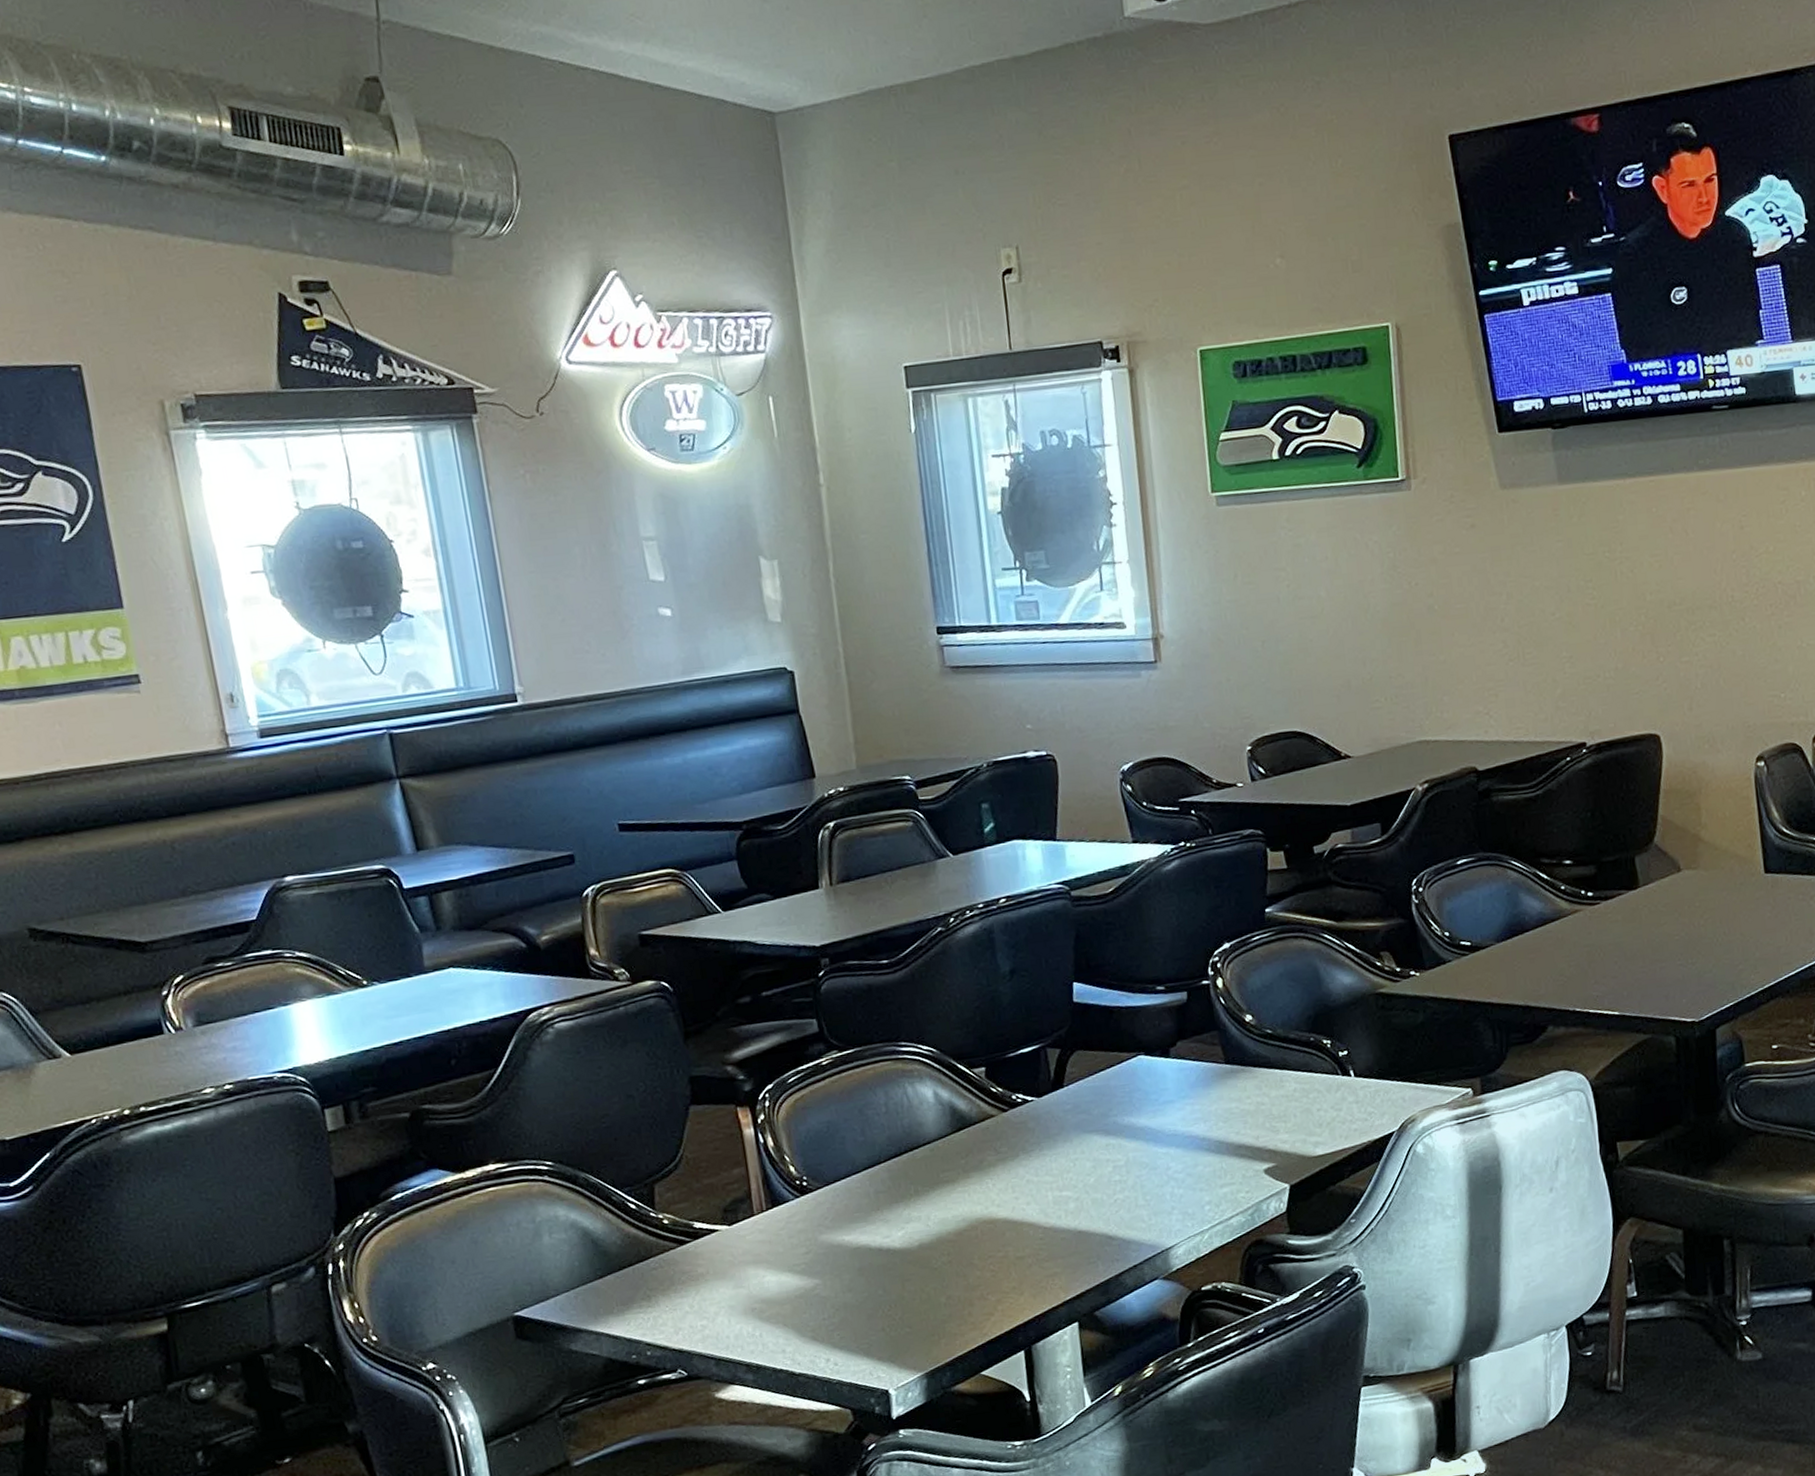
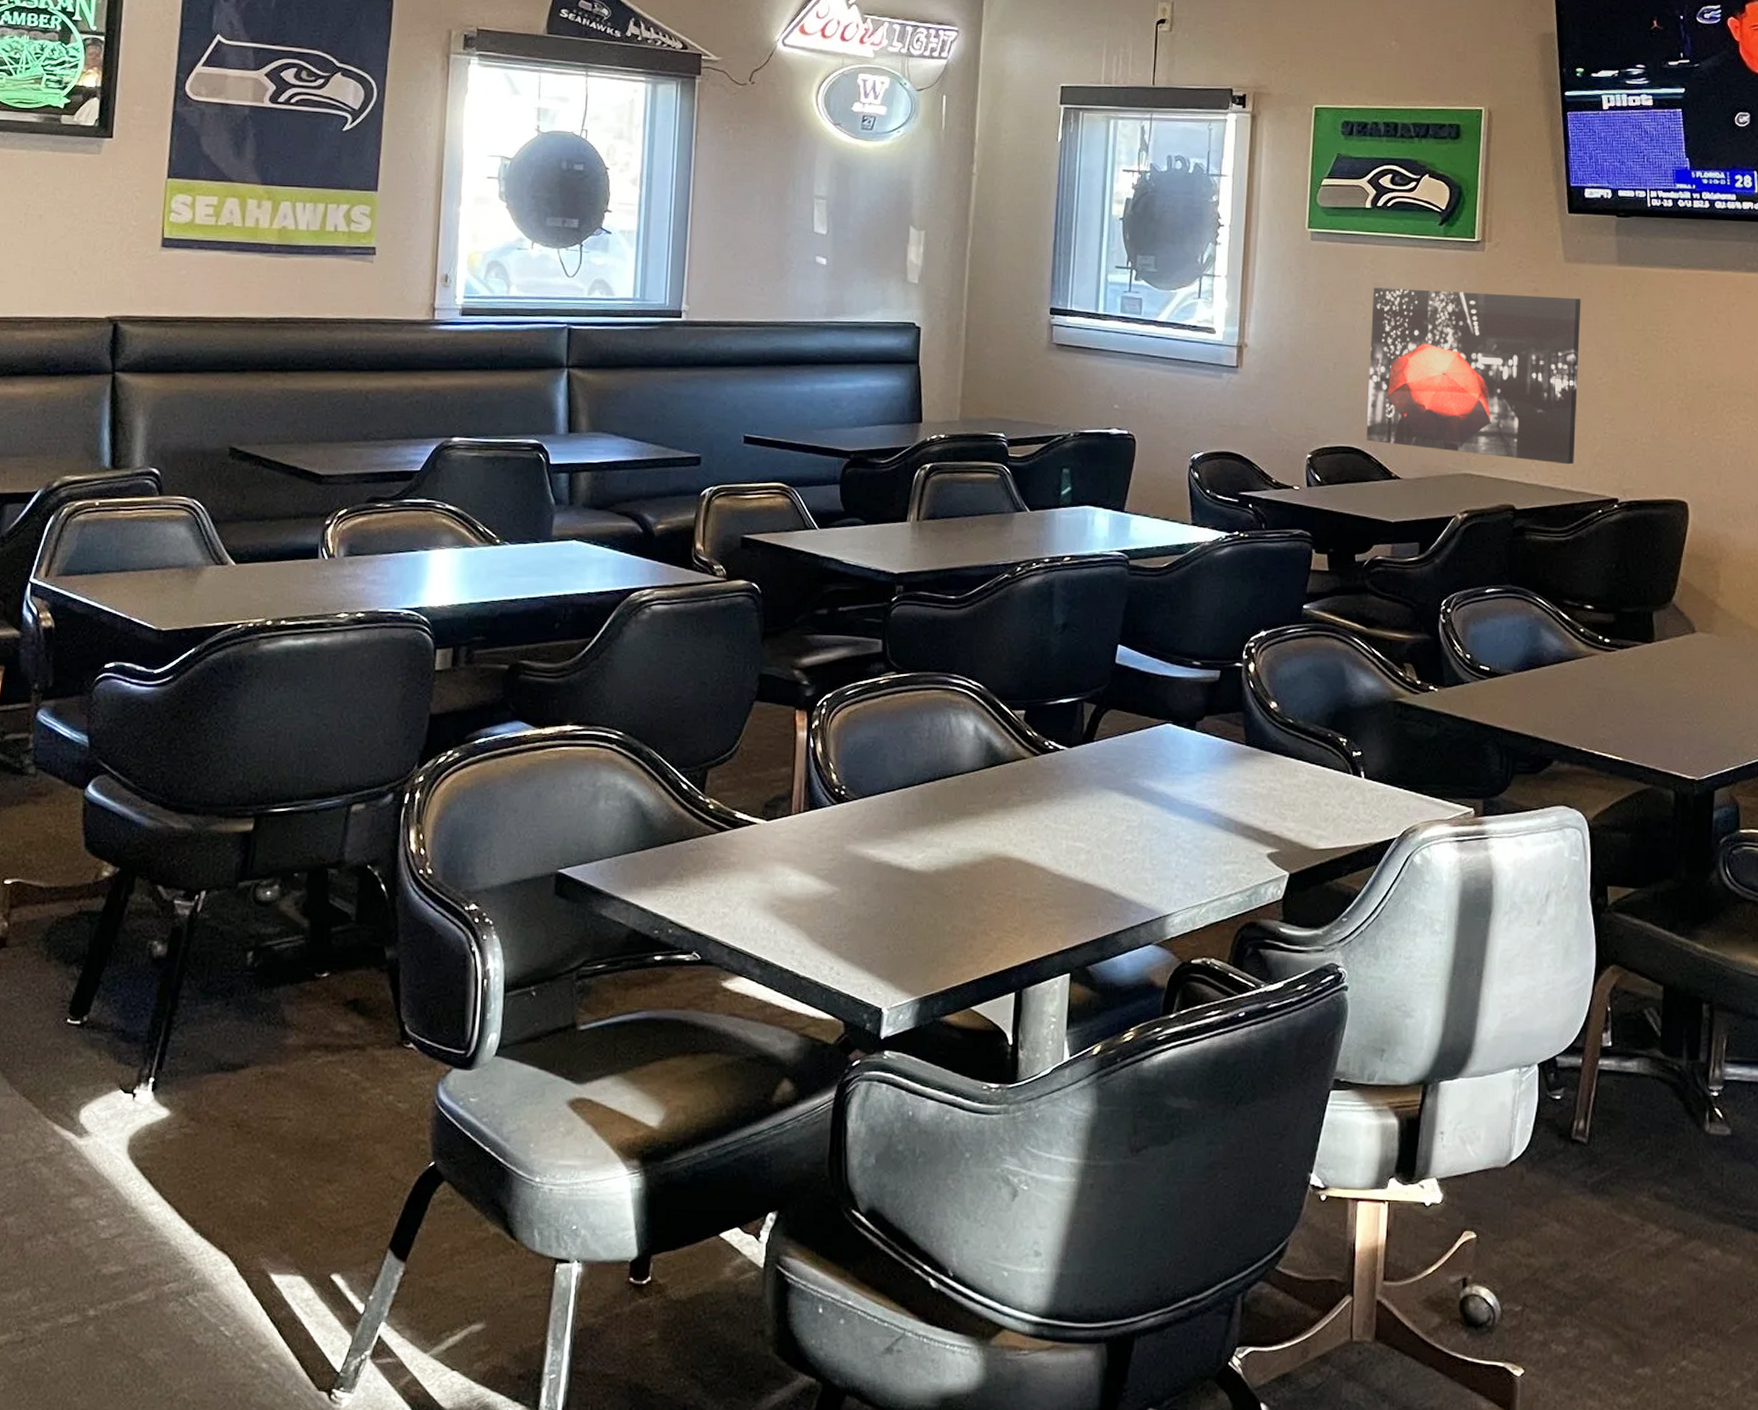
wall art: none [1293,528,1535,722] -> present [1366,287,1581,465]

